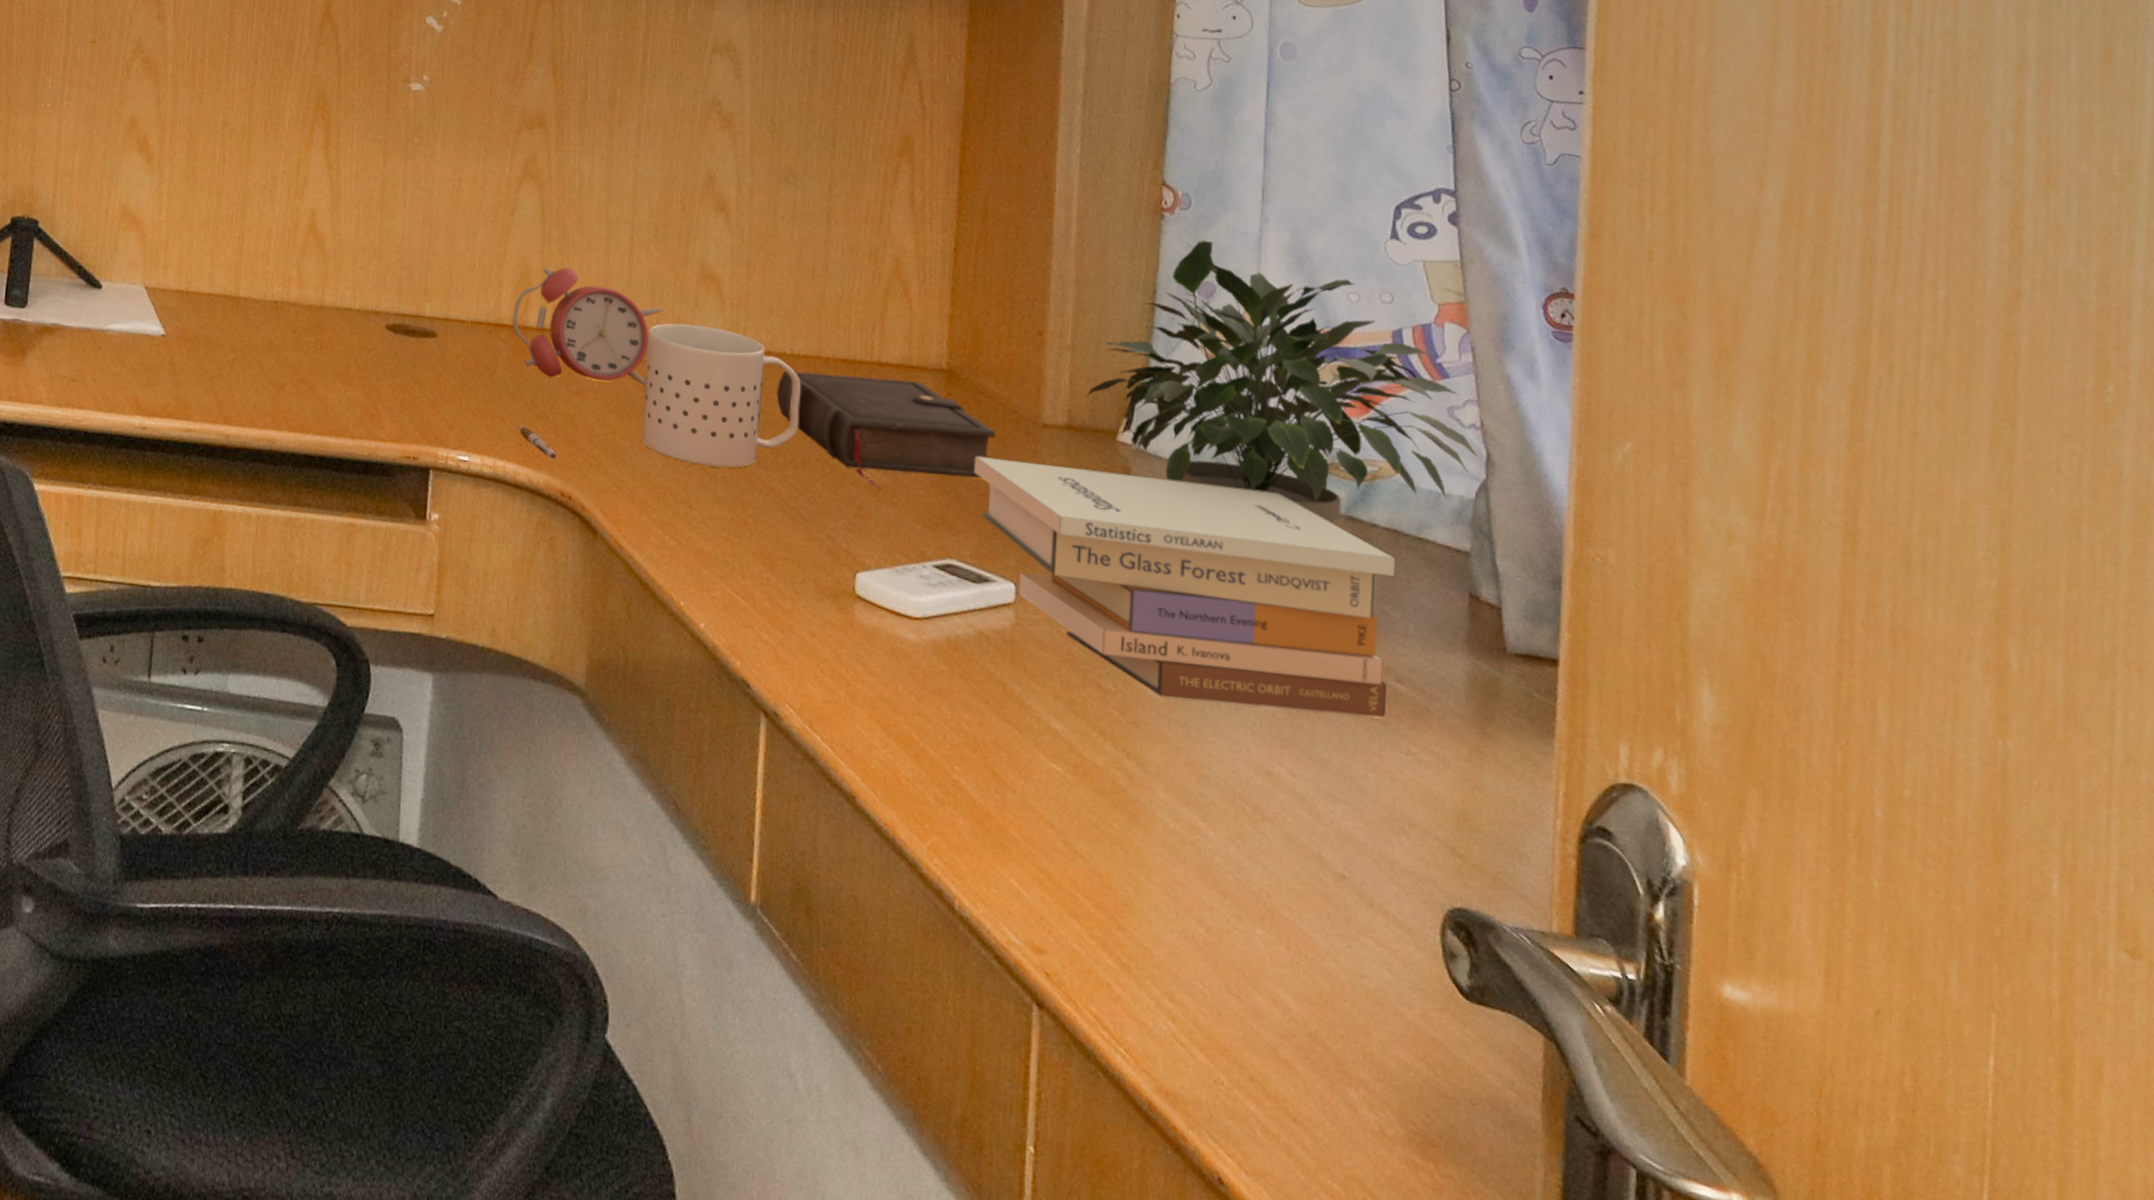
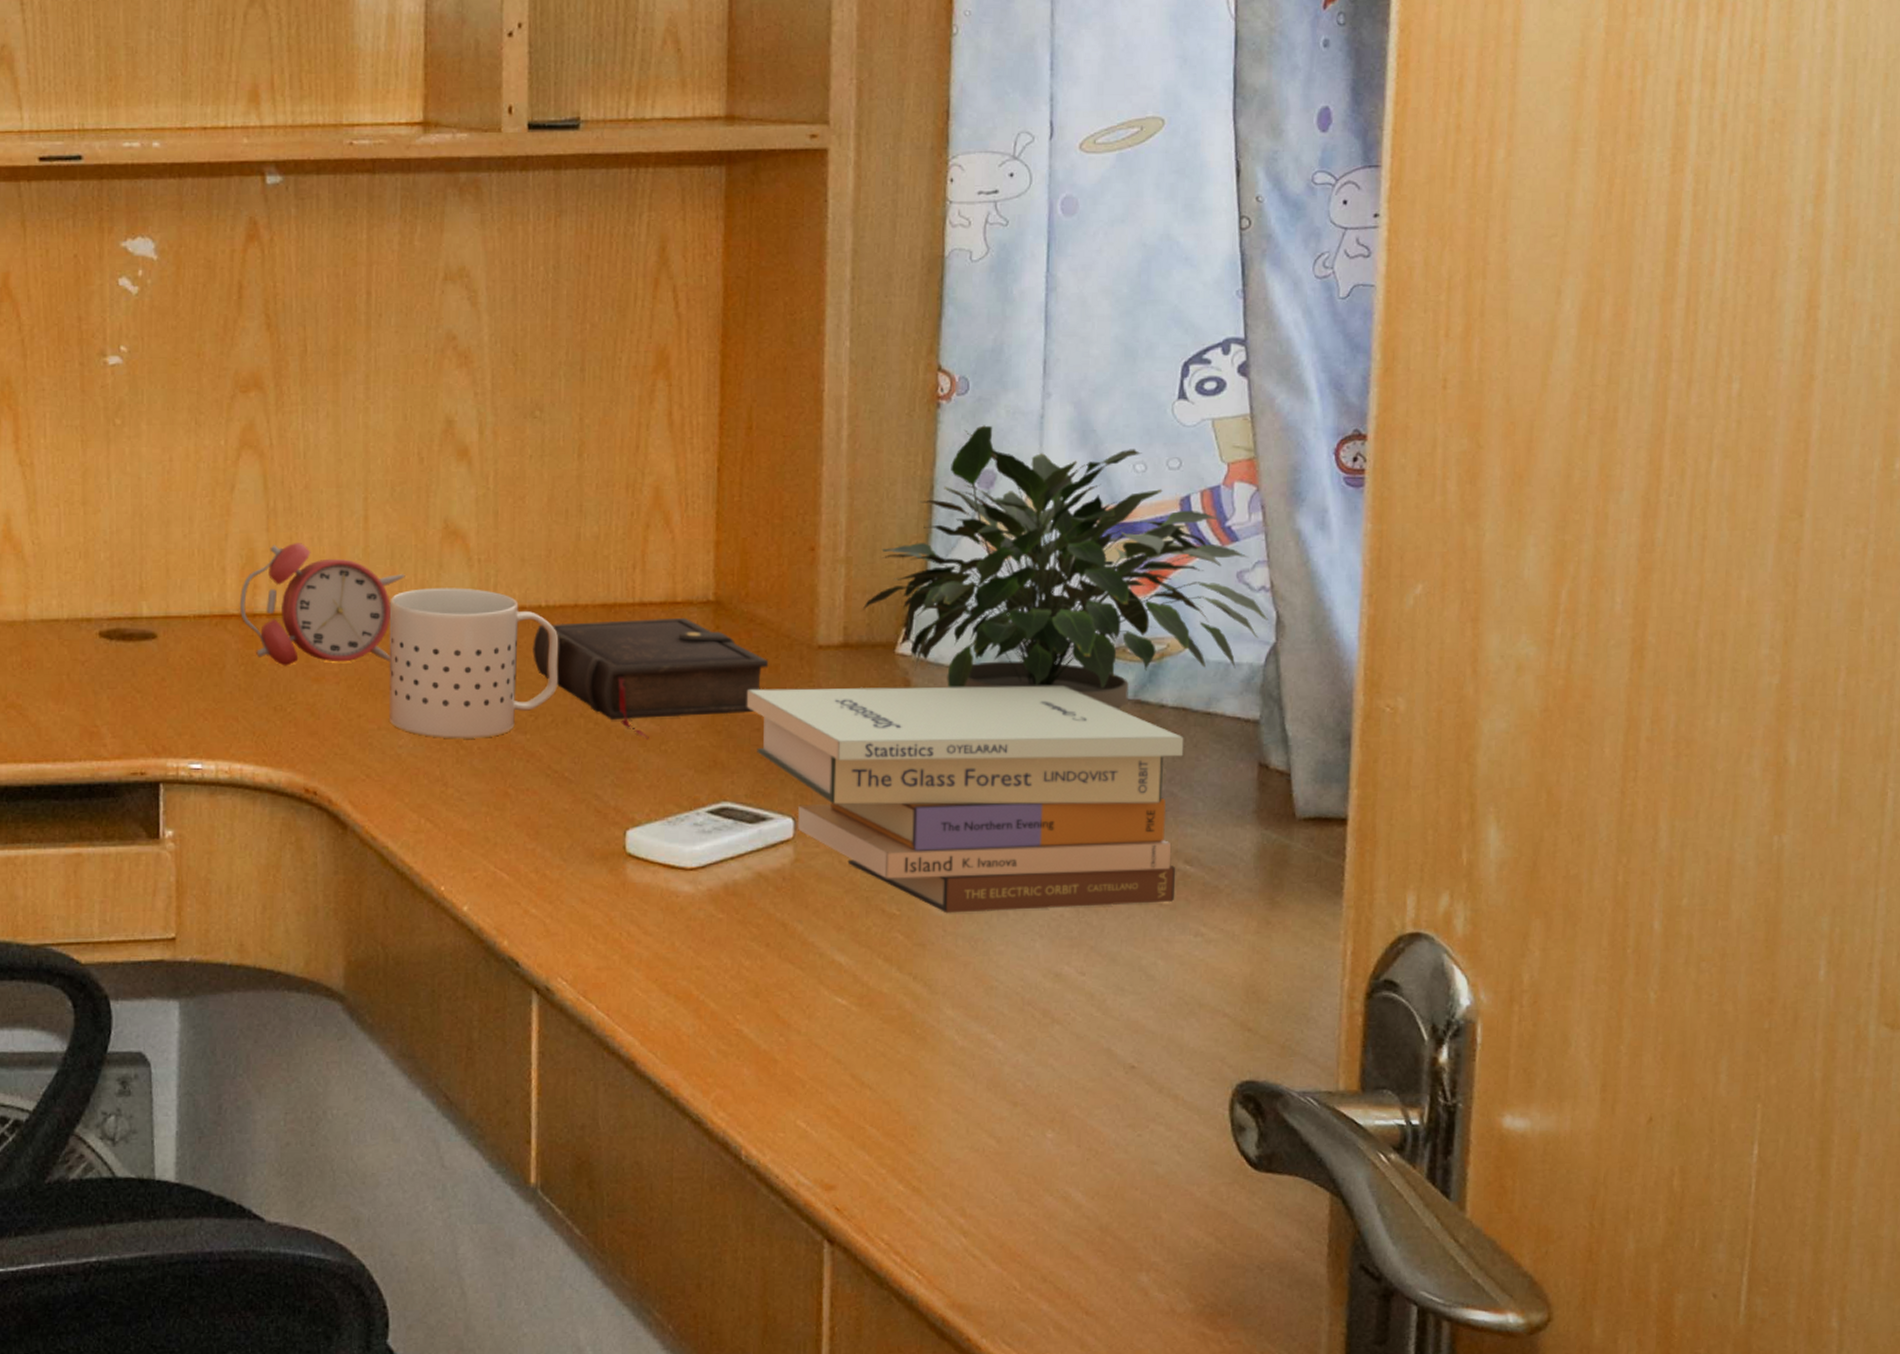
pen: present [519,426,557,460] -> none [254,723,298,755]

